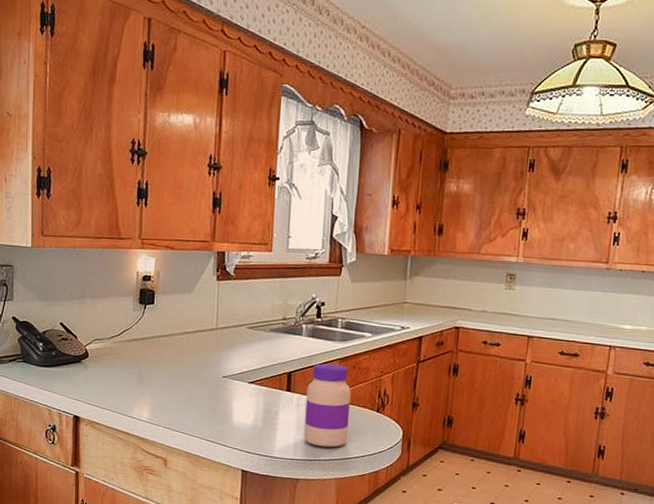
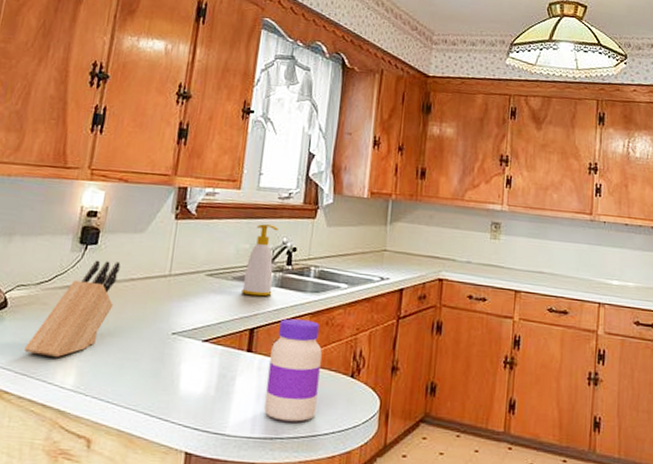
knife block: none [106,317,175,396] -> present [23,260,121,357]
soap bottle: none [279,282,307,346] -> present [242,224,278,297]

